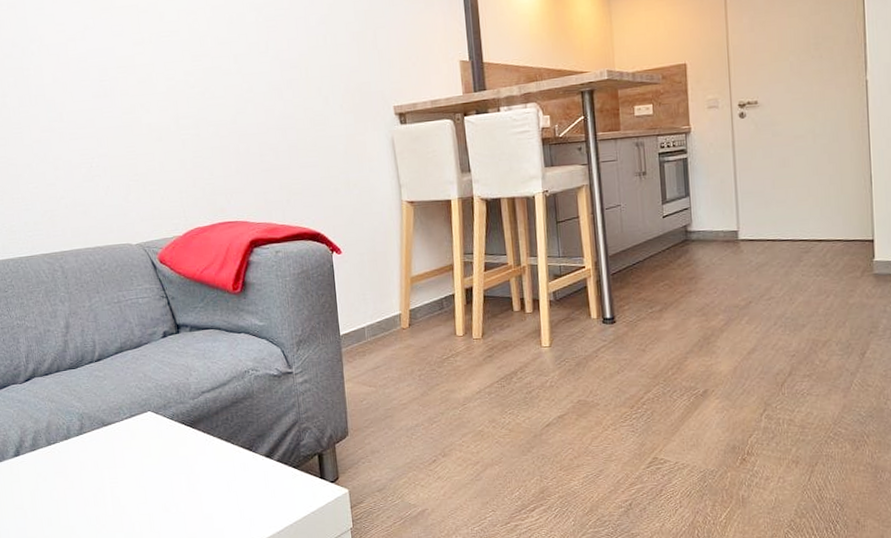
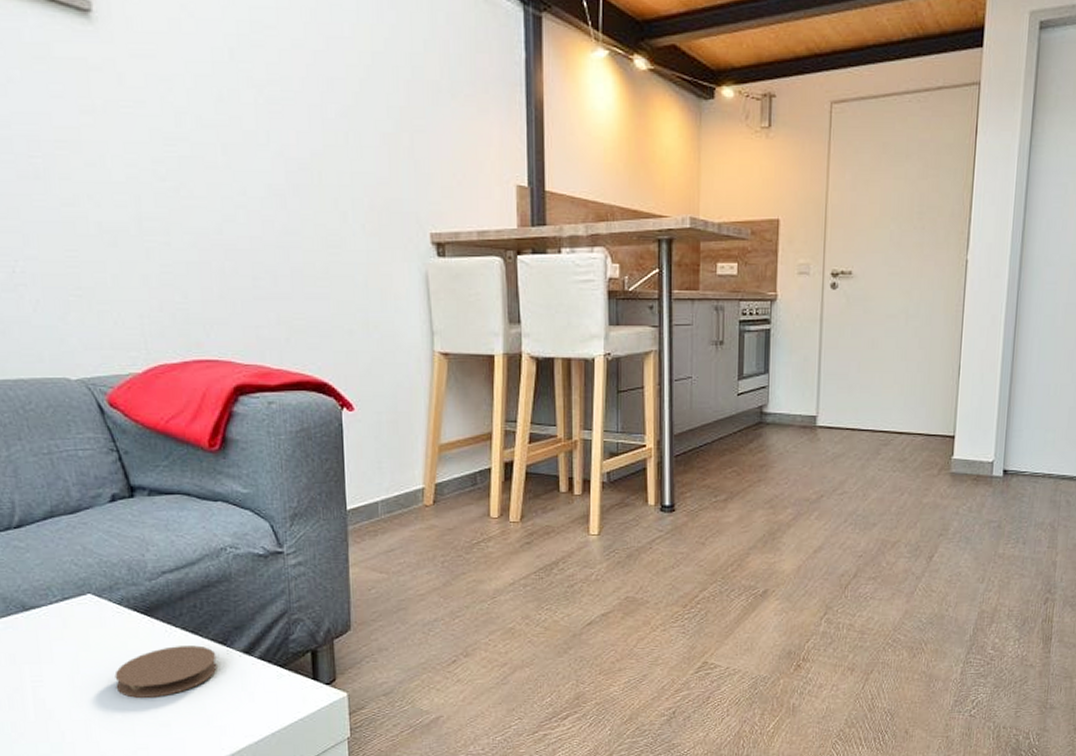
coaster: none [170,451,246,495] -> present [115,645,217,698]

